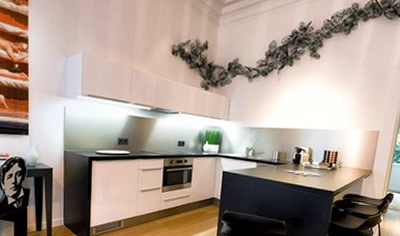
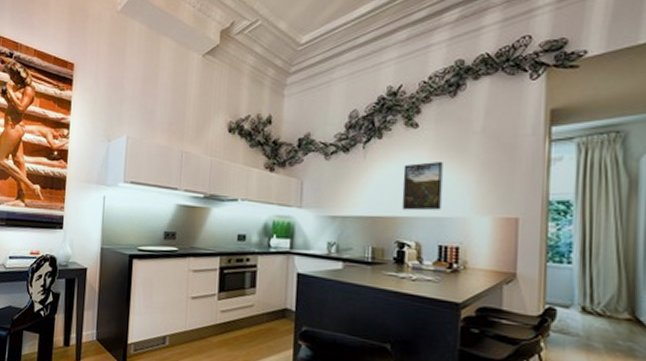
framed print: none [302,86,334,124] -> present [401,161,443,211]

